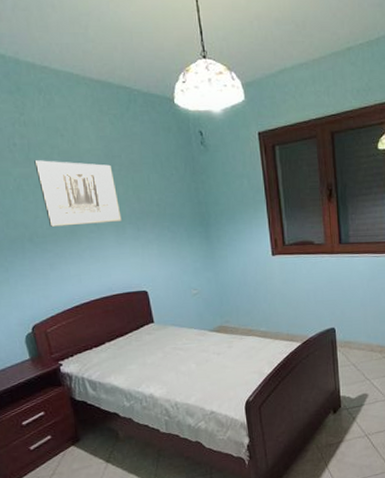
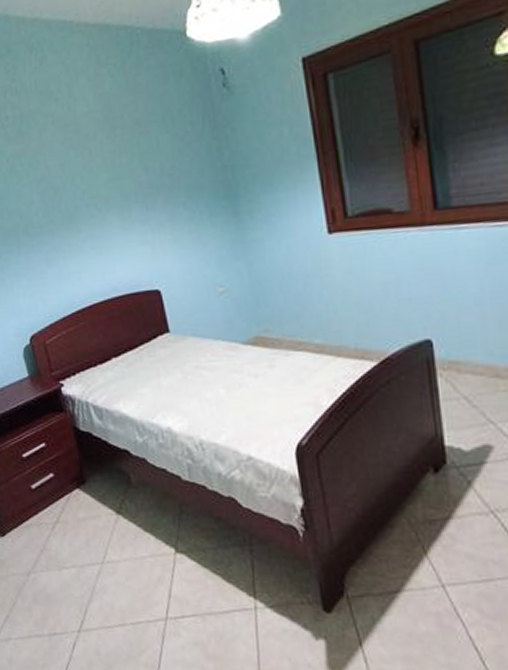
wall art: present [34,160,122,227] -> none [27,128,127,214]

